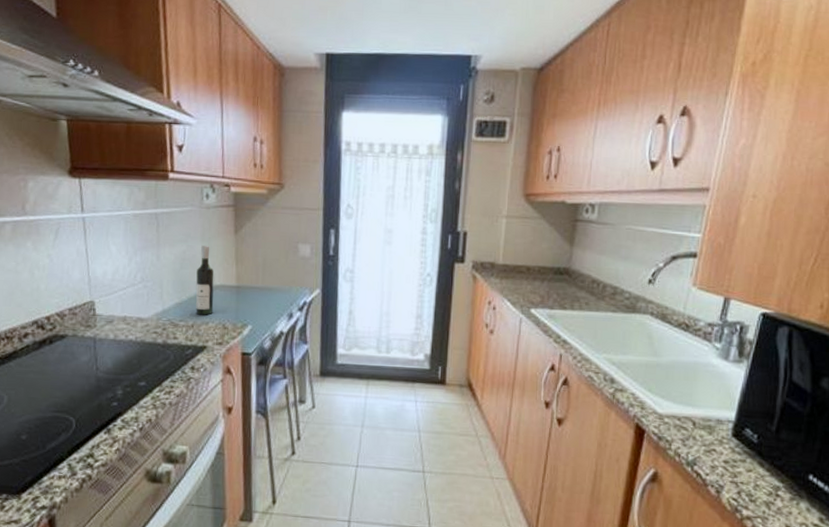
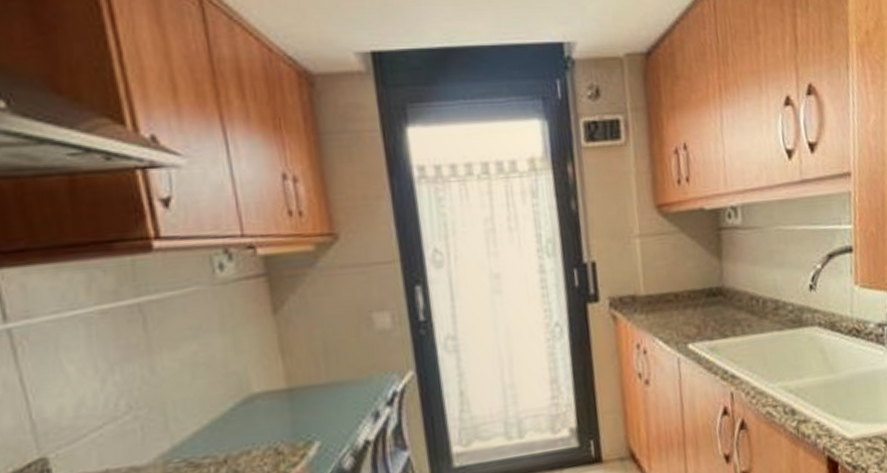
bottle: present [195,245,214,316] -> none [220,337,257,443]

